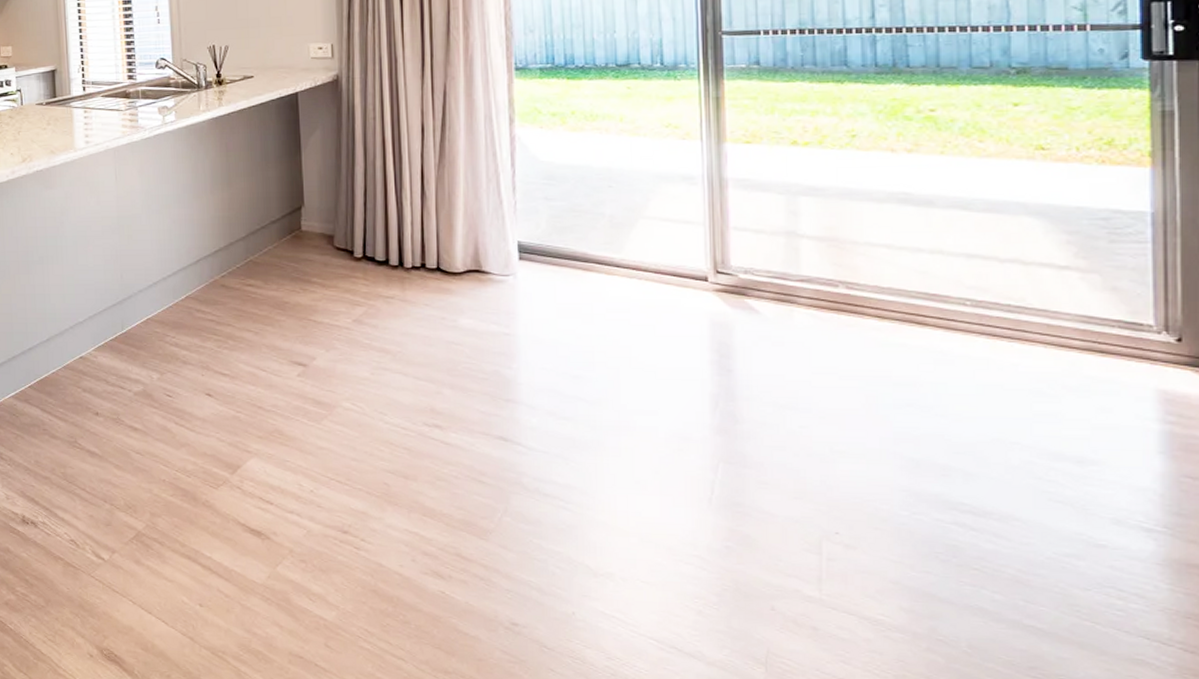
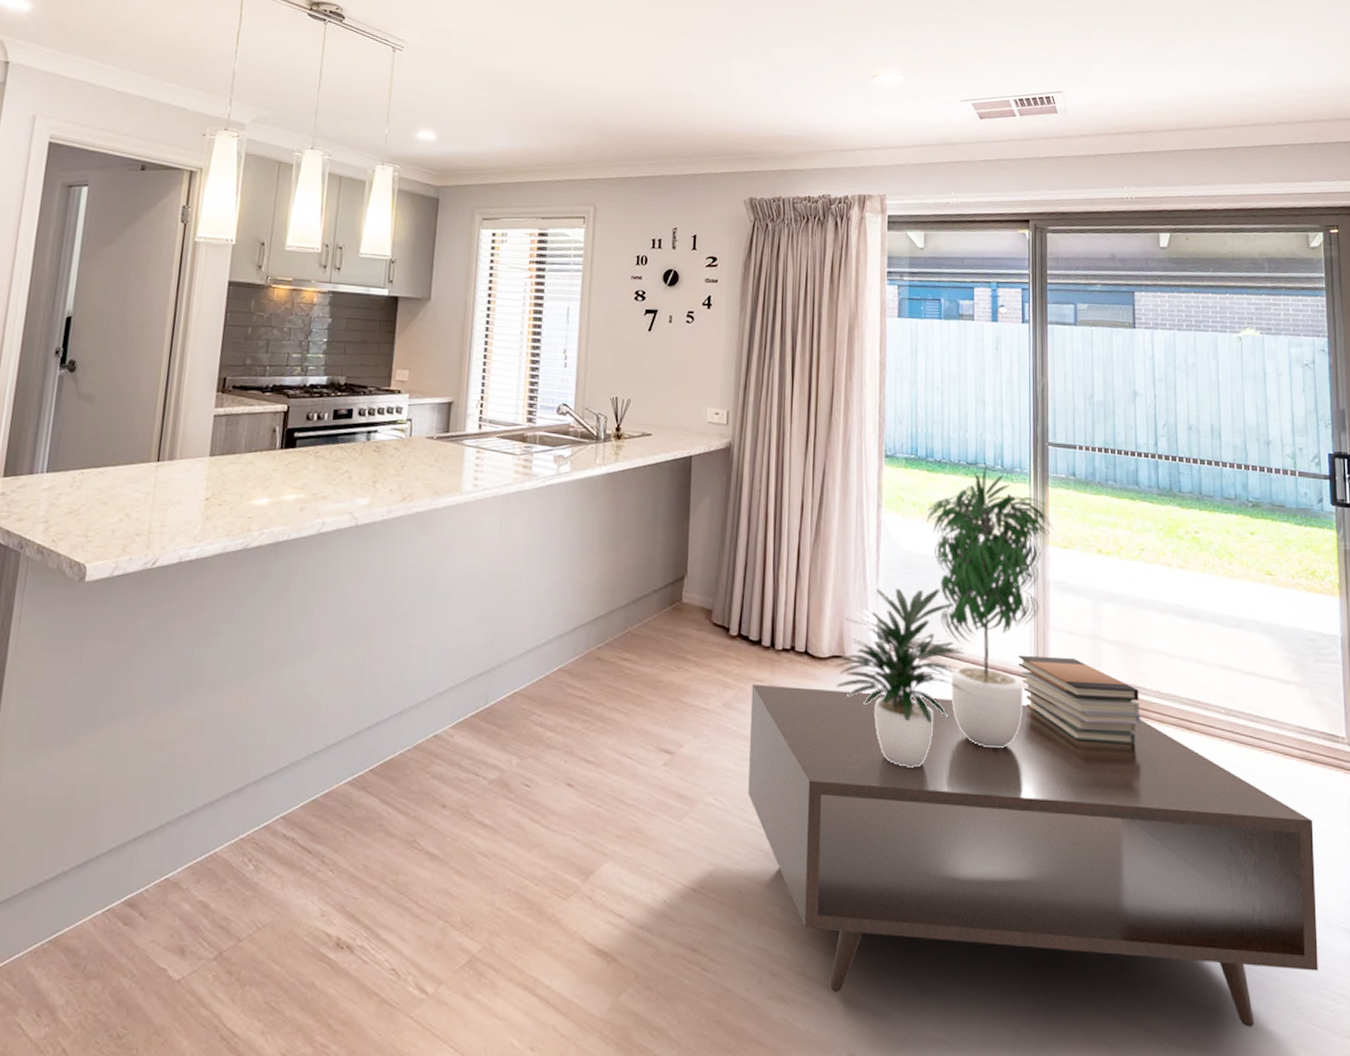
coffee table: none [382,300,1102,621] -> present [748,683,1318,1027]
potted plant: none [471,65,733,372] -> present [835,466,1055,768]
book stack: none [691,258,853,341] -> present [1019,656,1140,744]

